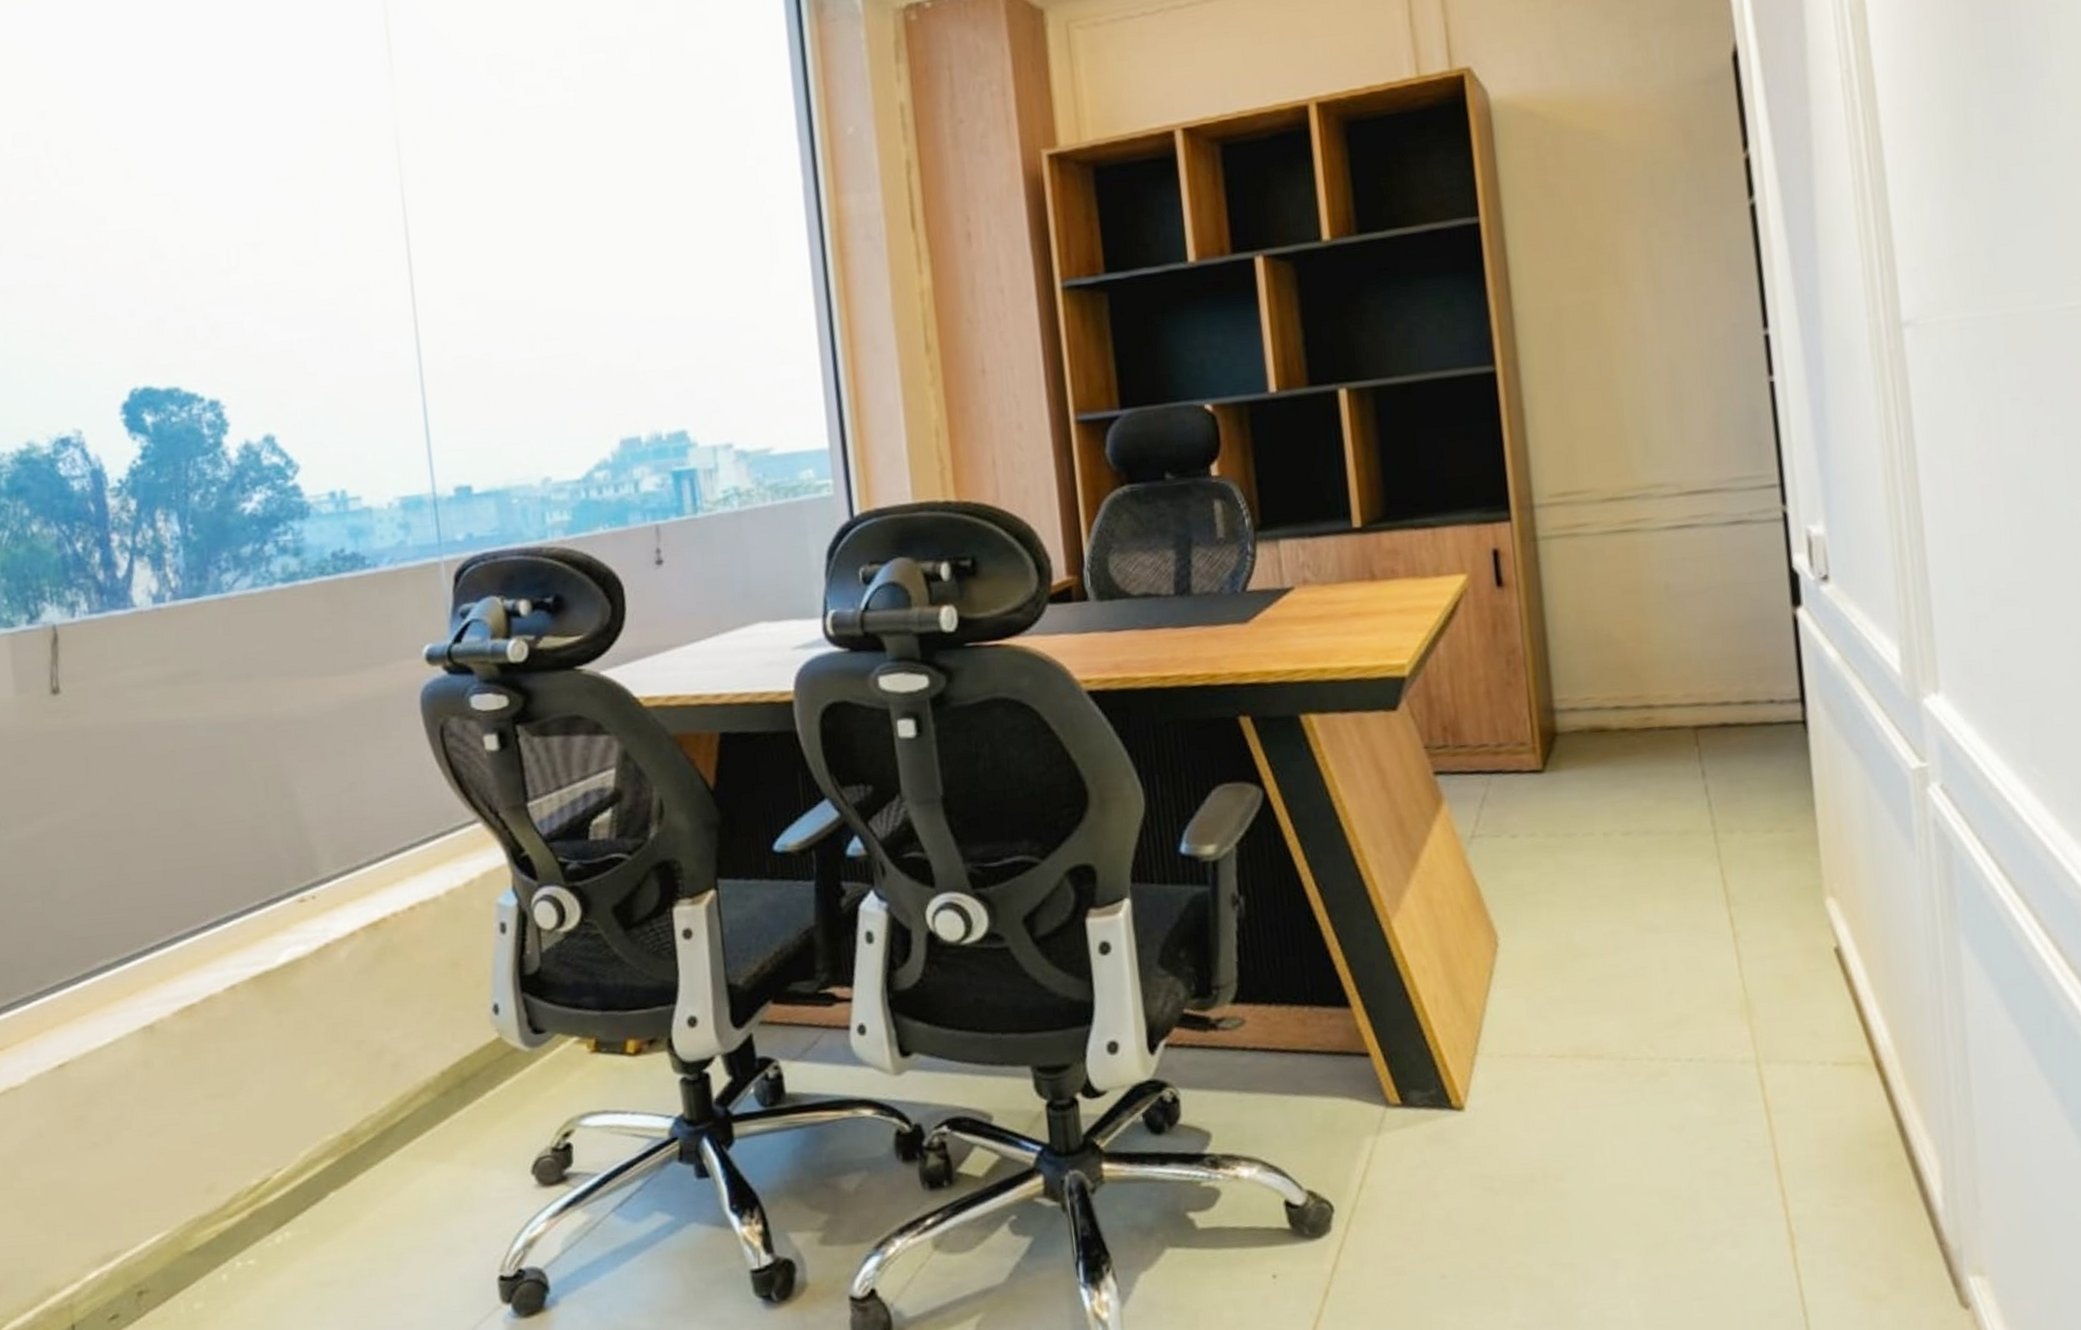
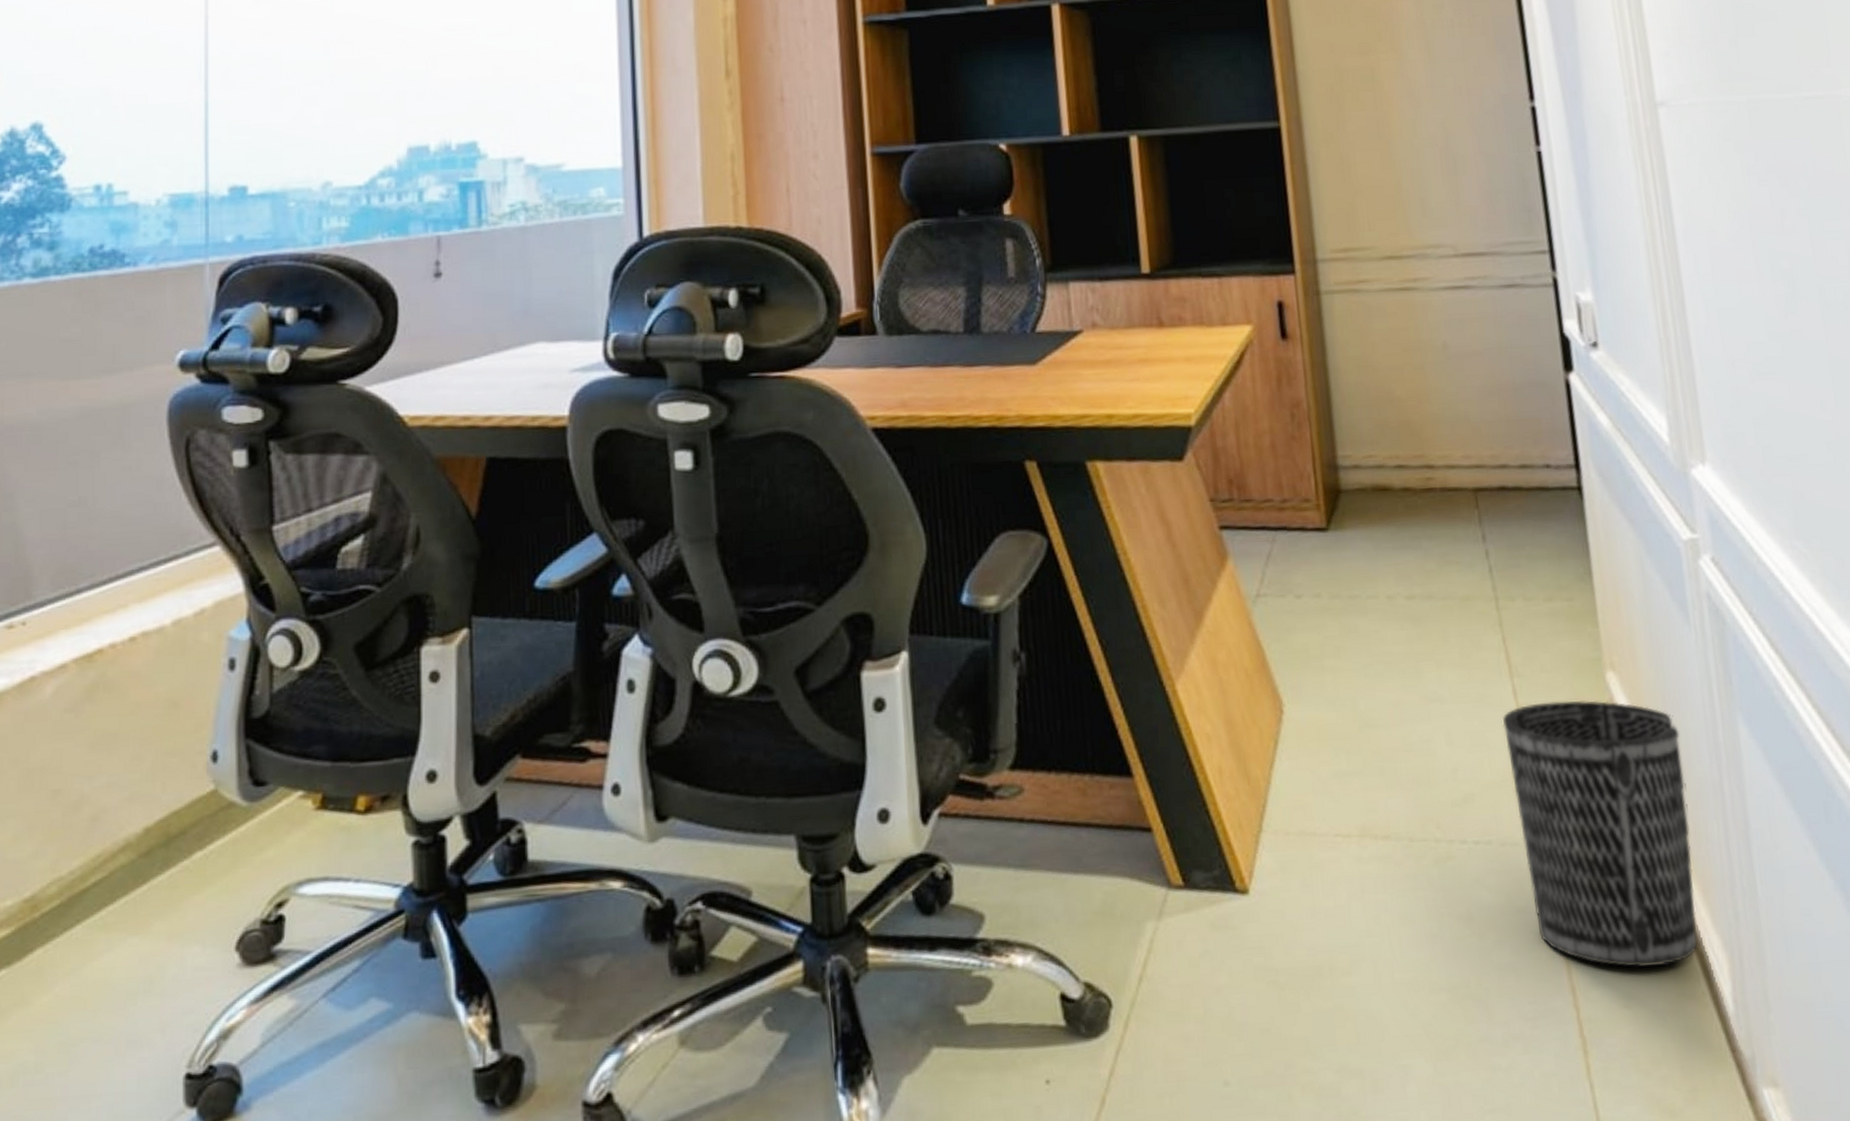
wastebasket: none [1718,925,1910,1170] -> present [1502,700,1698,967]

